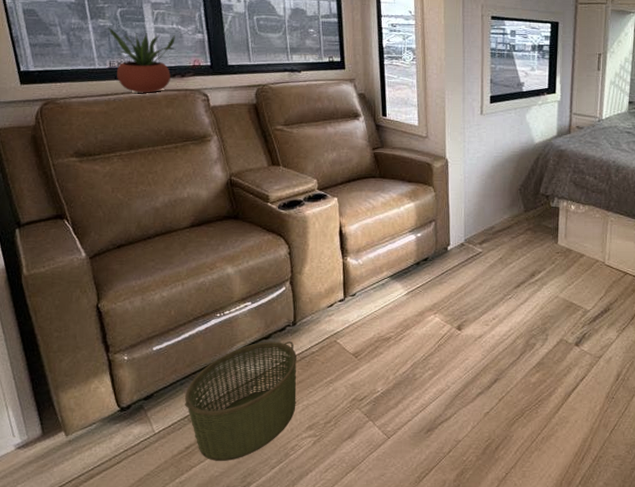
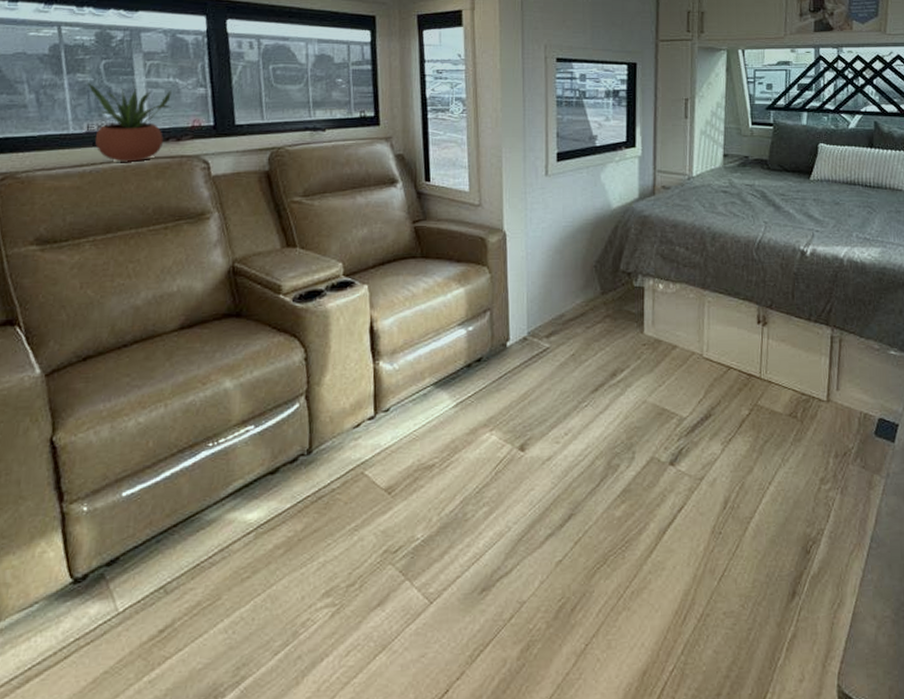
basket: present [185,341,297,461] -> none [161,475,312,648]

